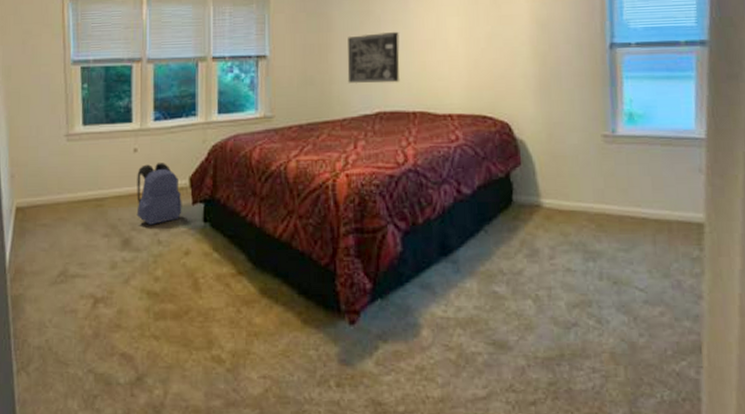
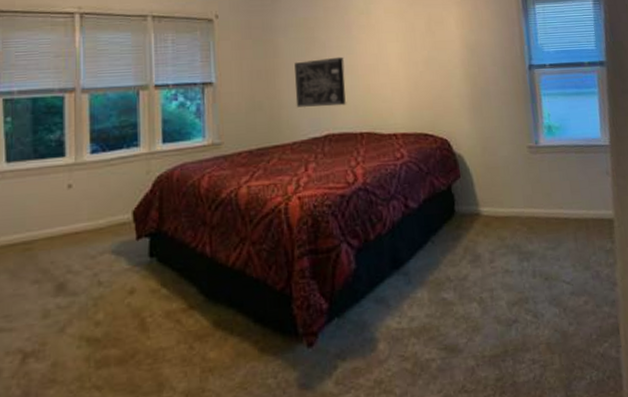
backpack: present [136,163,182,225] -> none [72,197,125,266]

